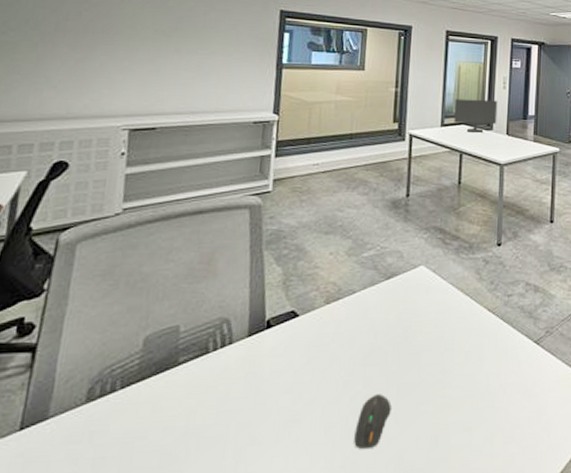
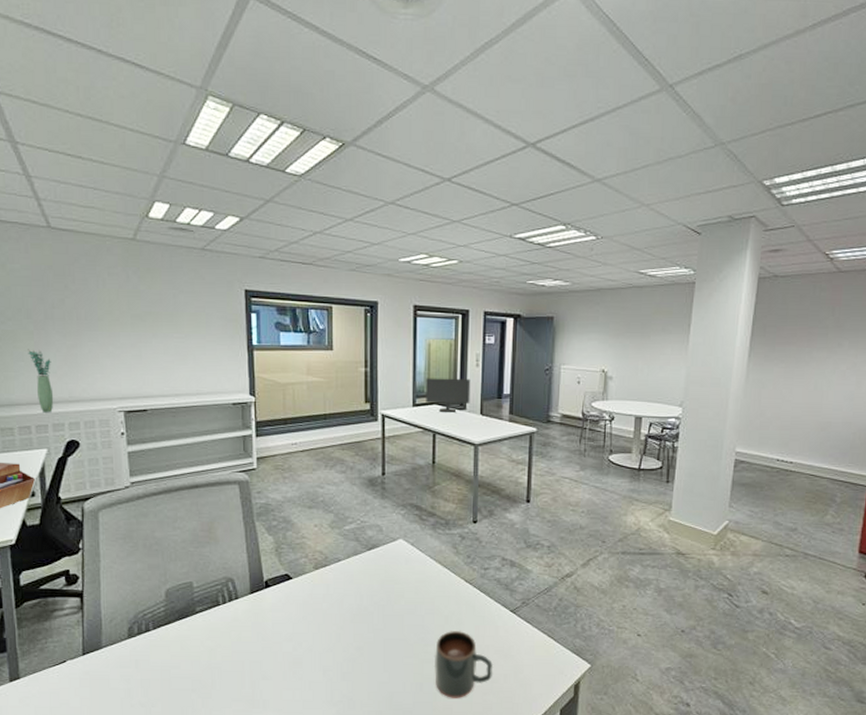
vase: none [27,61,53,131] -> present [28,349,54,413]
computer mouse: present [354,394,391,449] -> none [349,647,380,689]
mug: none [451,368,515,452] -> present [434,631,493,698]

